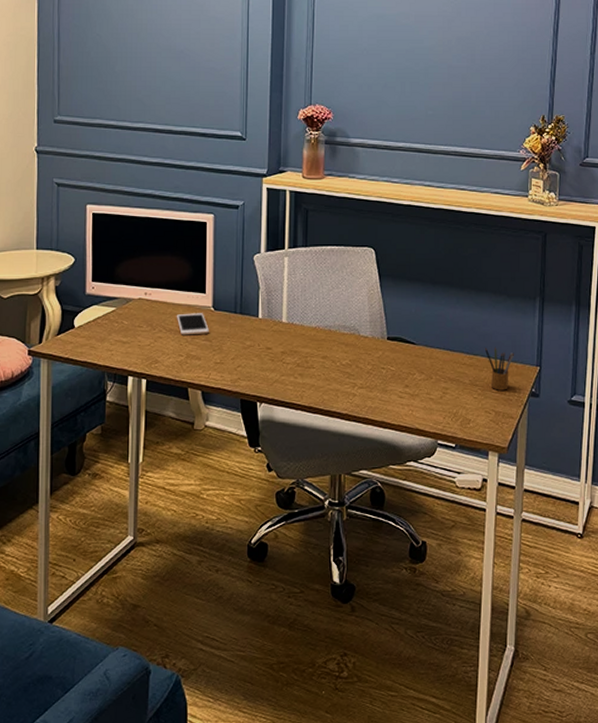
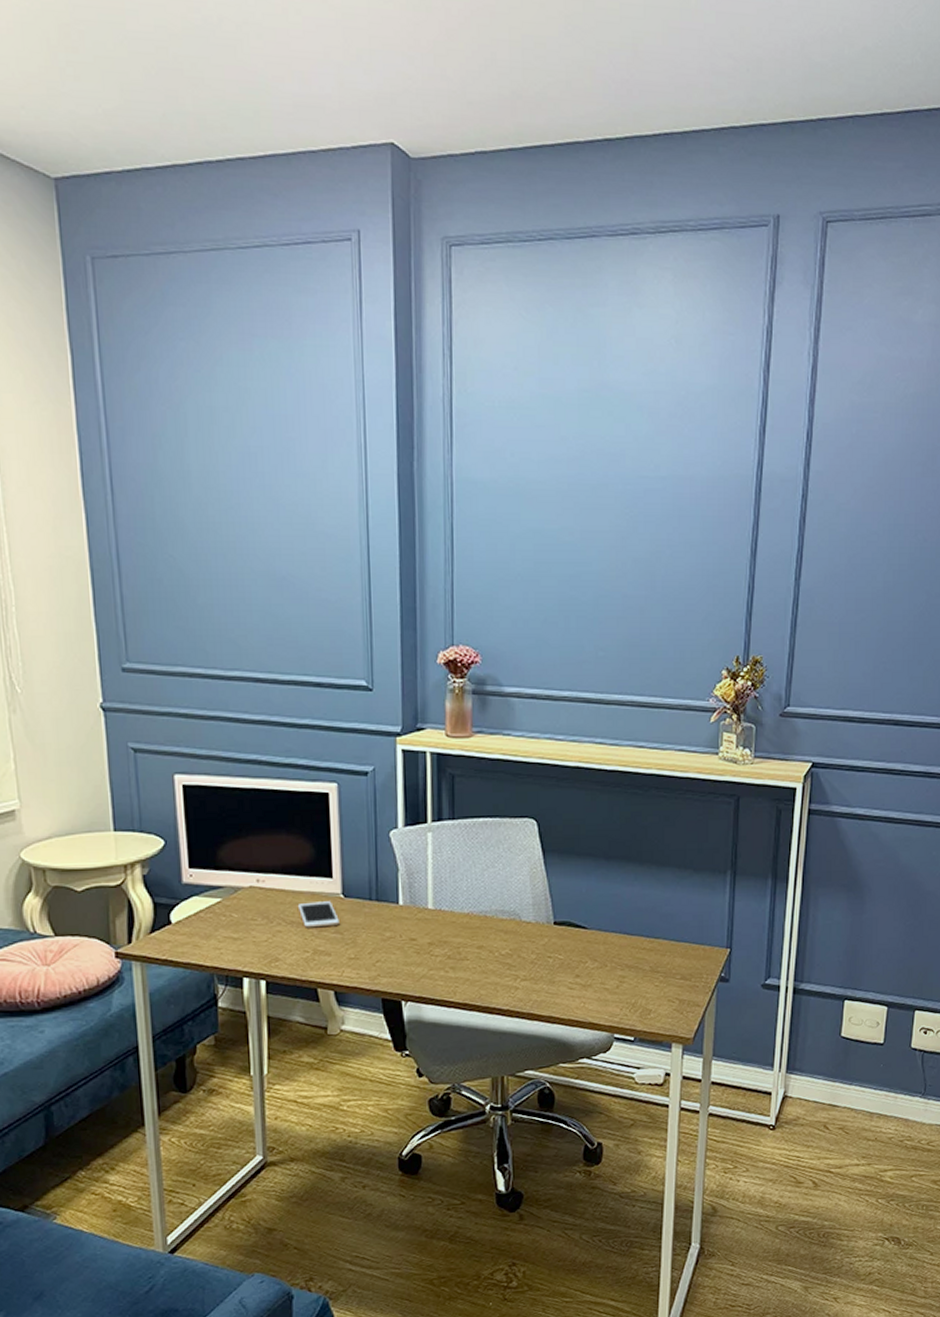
pencil box: present [485,346,515,391] -> none [668,928,702,977]

